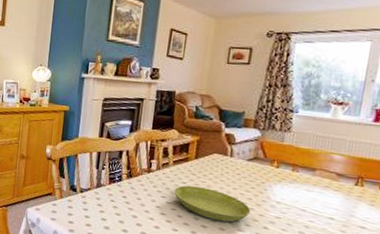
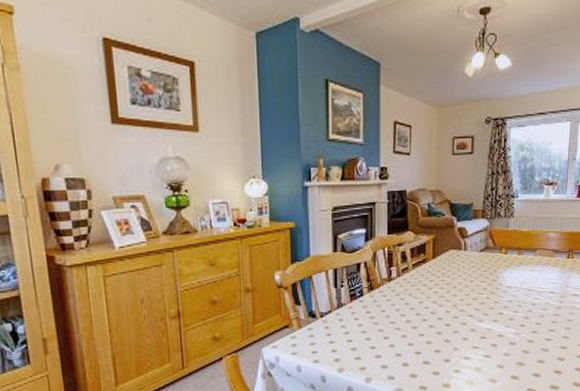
saucer: present [173,185,251,222] -> none [416,286,487,316]

